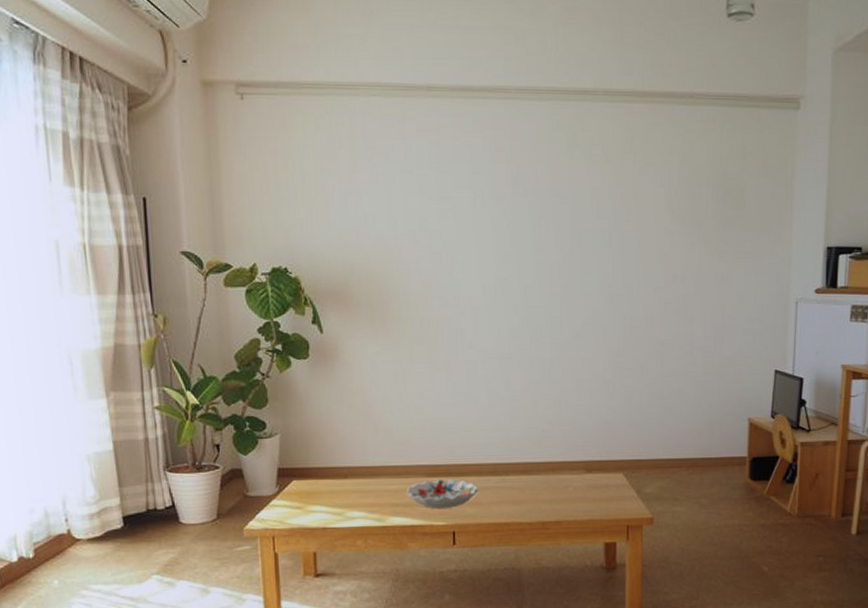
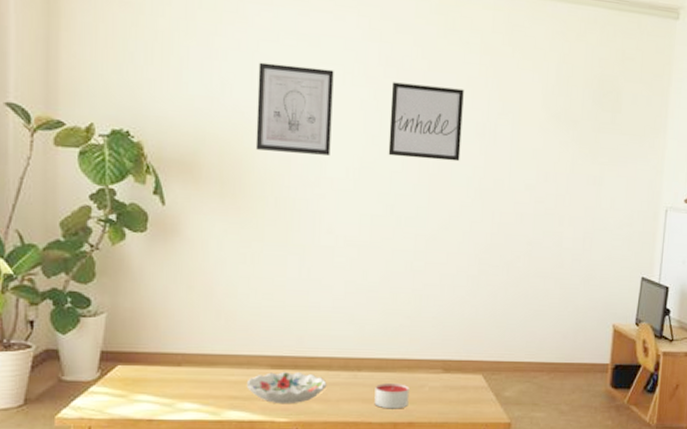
wall art: none [396,193,467,275] -> present [255,62,334,155]
wall art: none [520,200,589,271] -> present [388,82,464,162]
candle: none [523,485,555,510] -> present [374,383,409,409]

